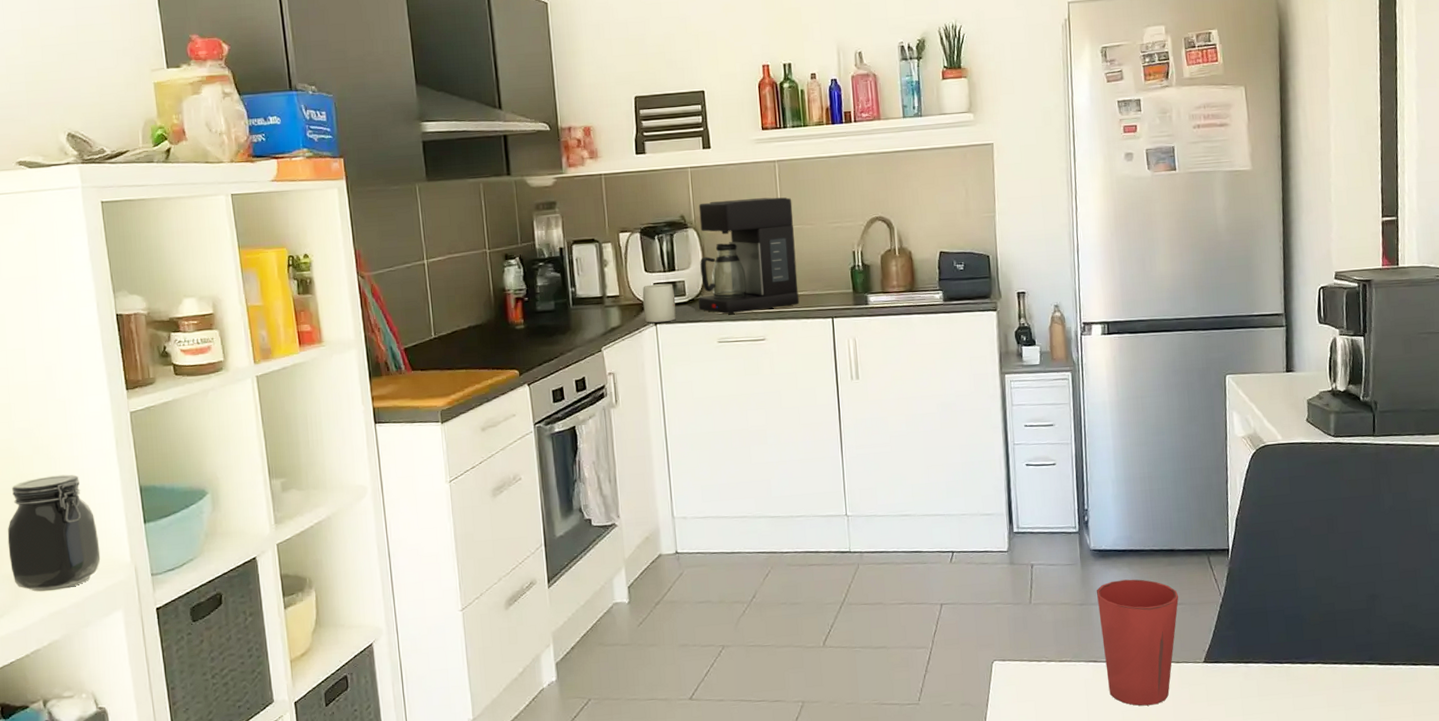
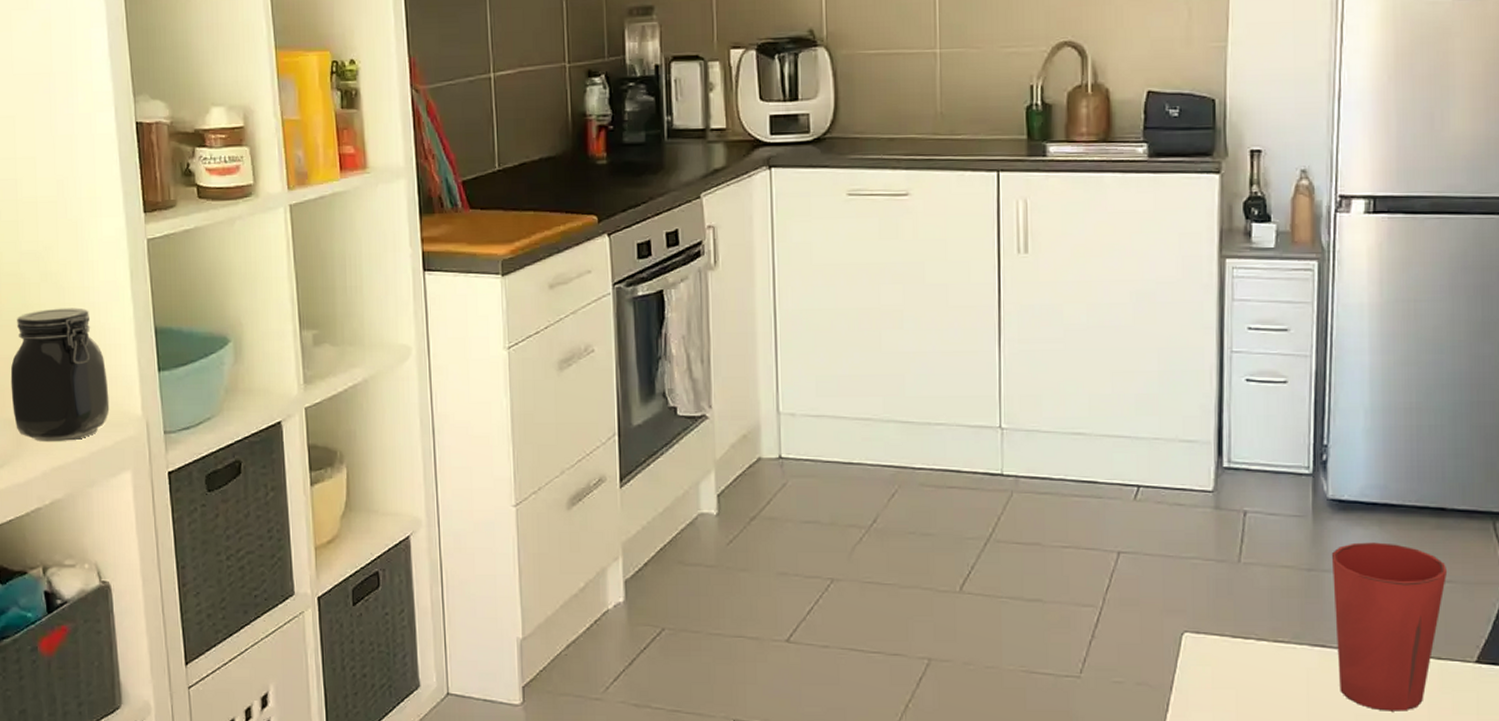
mug: present [642,283,676,323] -> none [755,116,797,166]
coffee maker: present [698,197,800,314] -> none [826,10,956,159]

